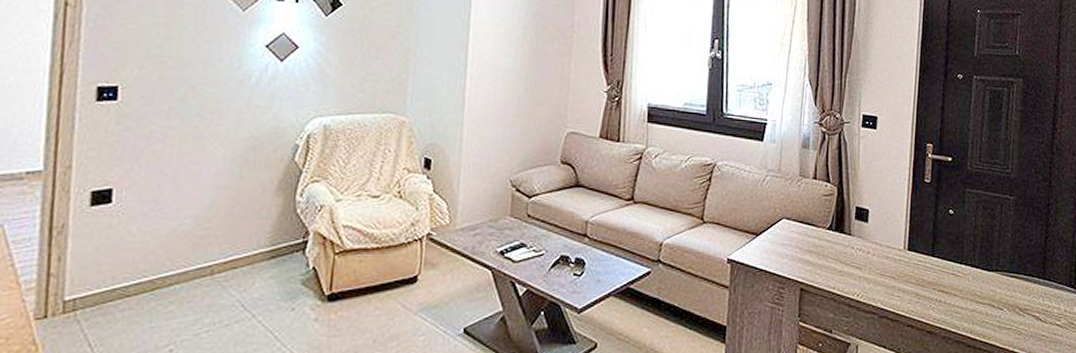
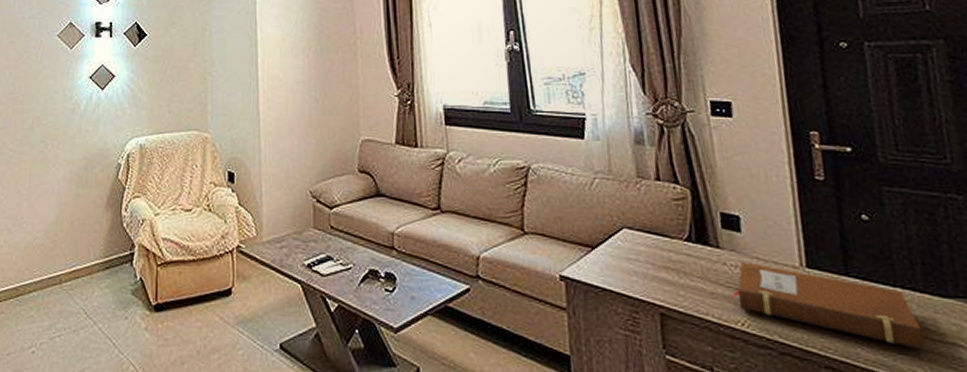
notebook: none [854,246,972,310] -> present [732,262,926,351]

